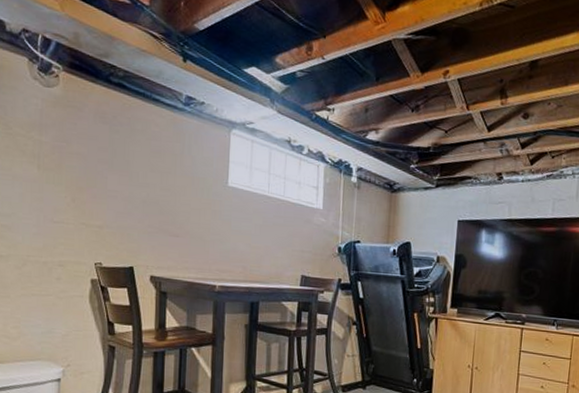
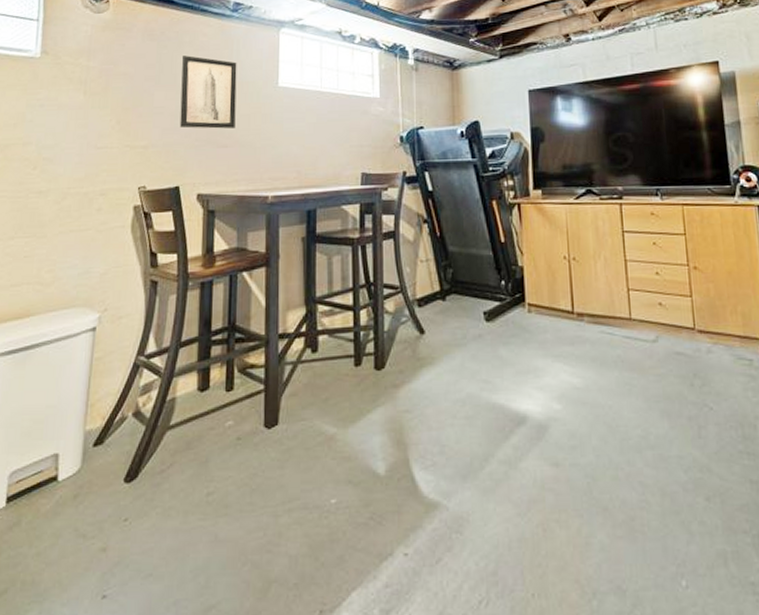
wall art: none [133,143,189,220] -> present [179,55,237,129]

